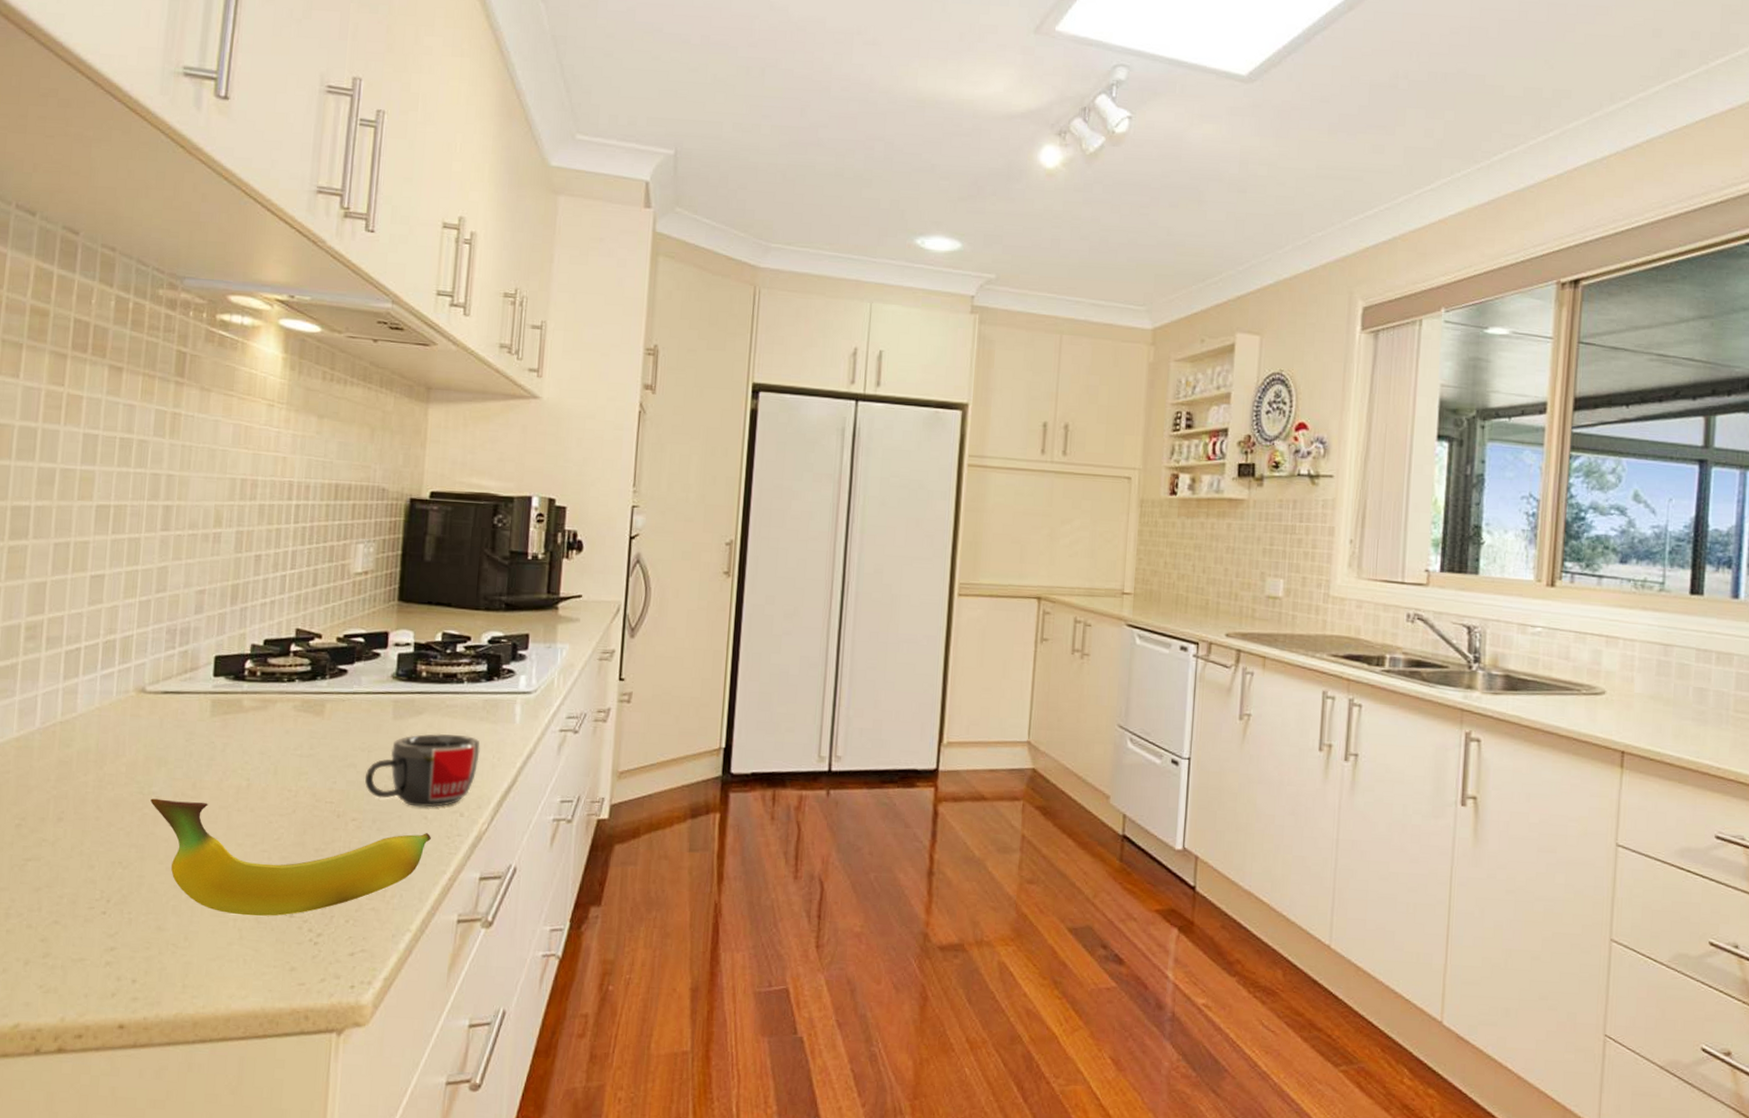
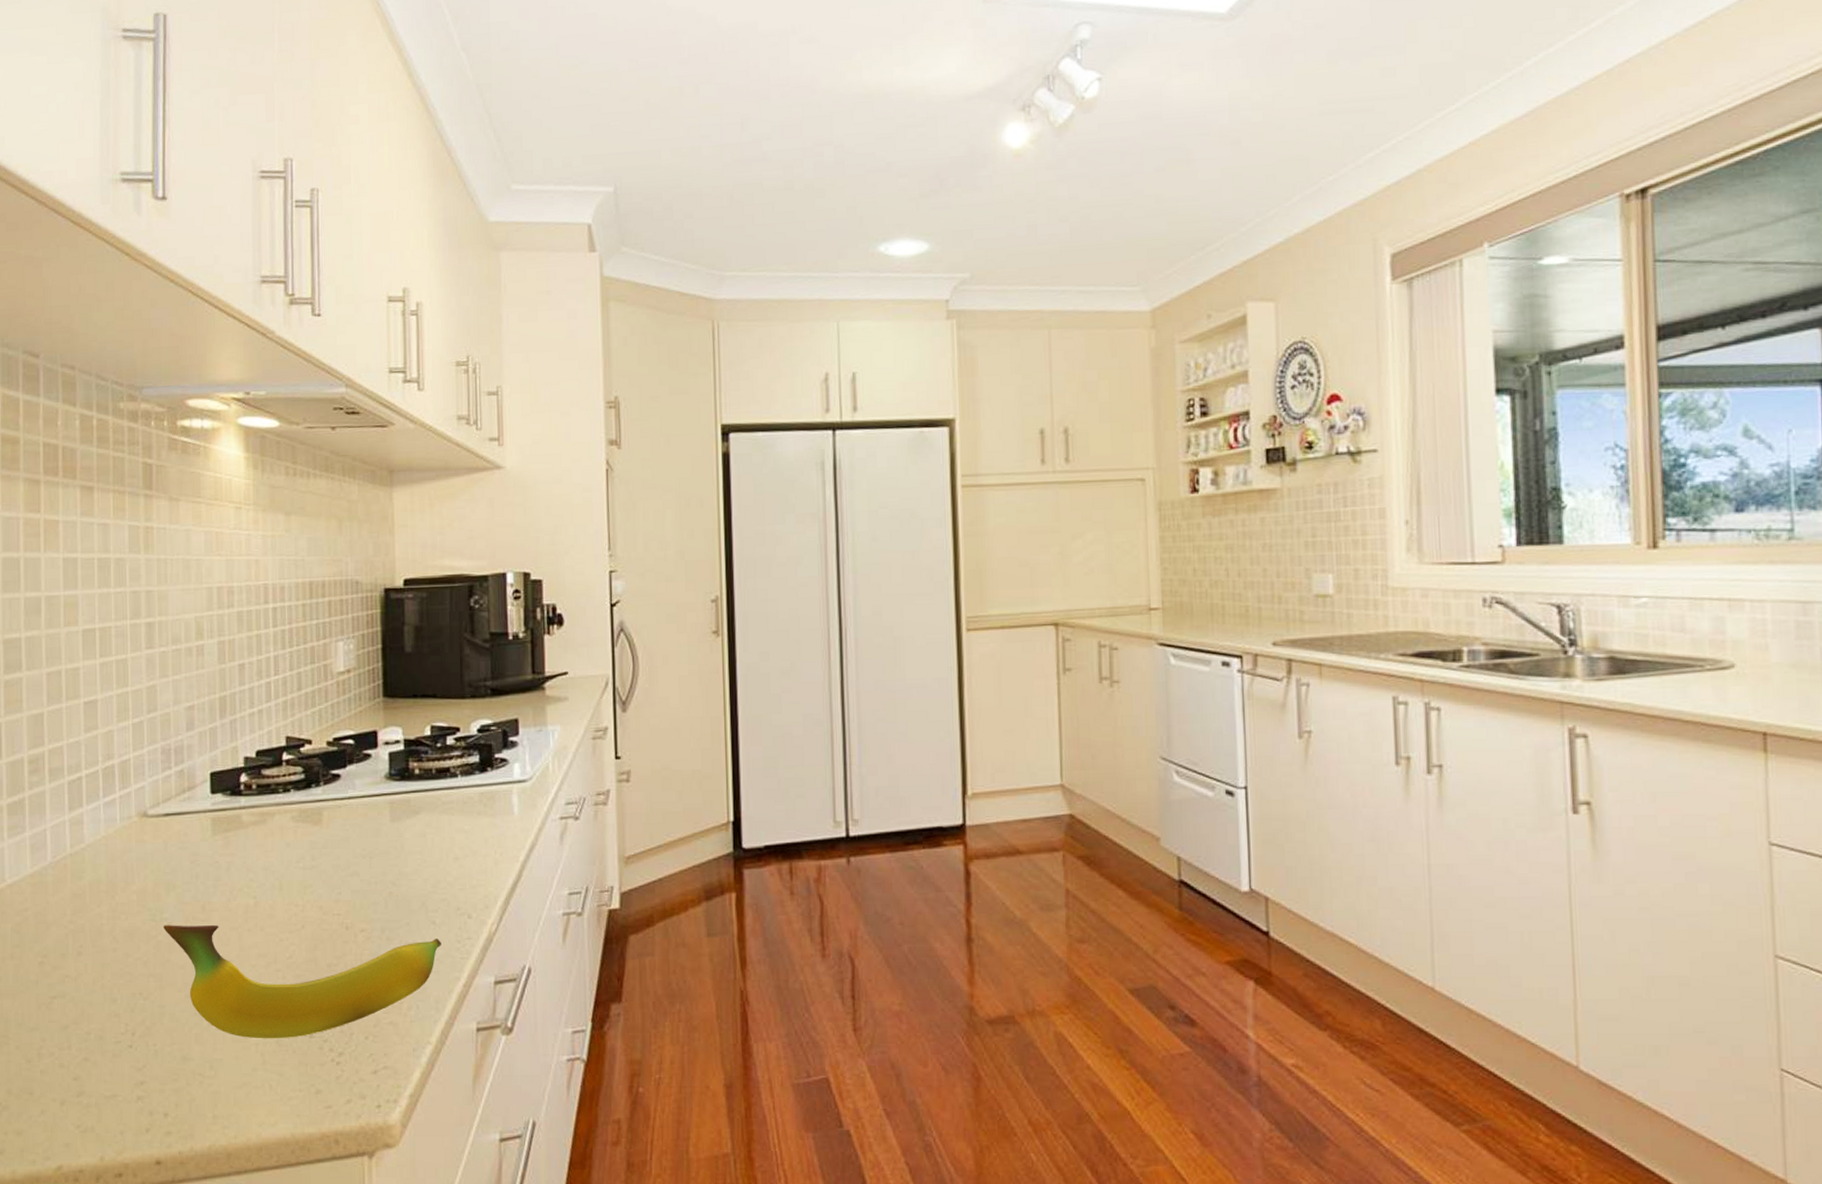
mug: present [364,733,480,808] -> none [369,831,481,912]

